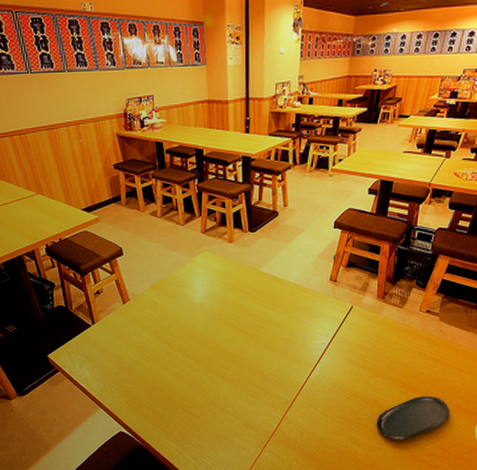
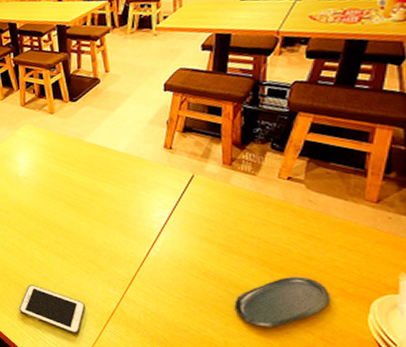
cell phone: none [184,410,248,456] -> present [19,285,85,335]

